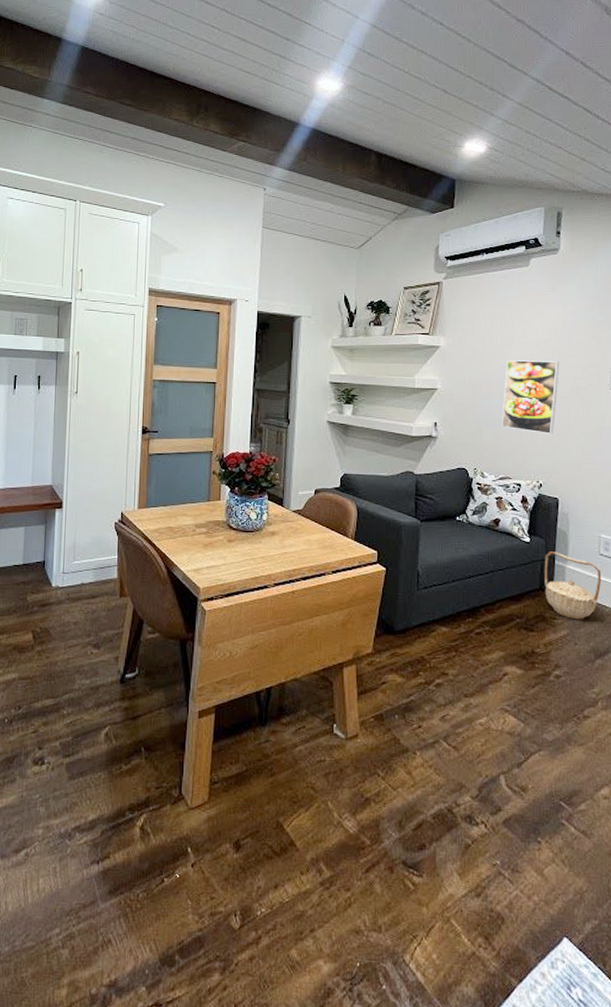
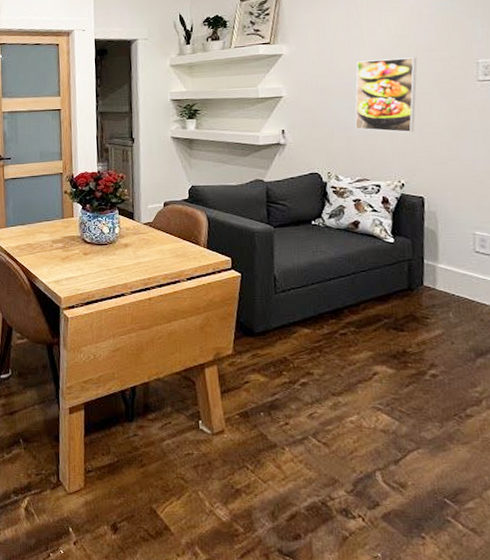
basket: present [544,551,602,620] -> none [411,251,479,319]

